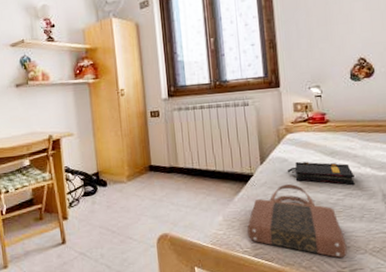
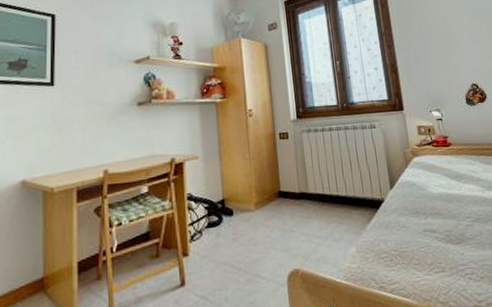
tote bag: present [247,183,347,258] -> none [381,209,482,290]
book: present [287,161,355,186] -> none [416,185,482,211]

